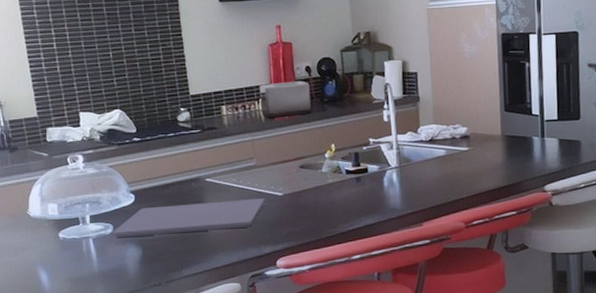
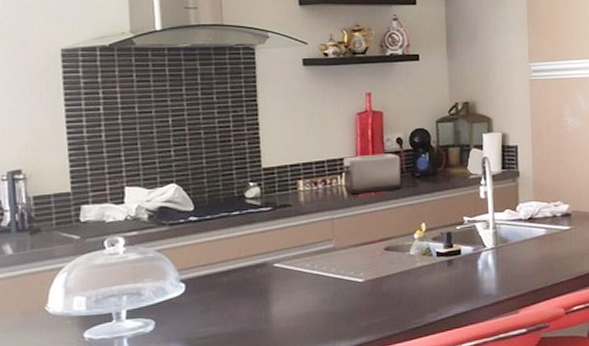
cutting board: present [112,198,266,238] -> none [153,285,343,337]

